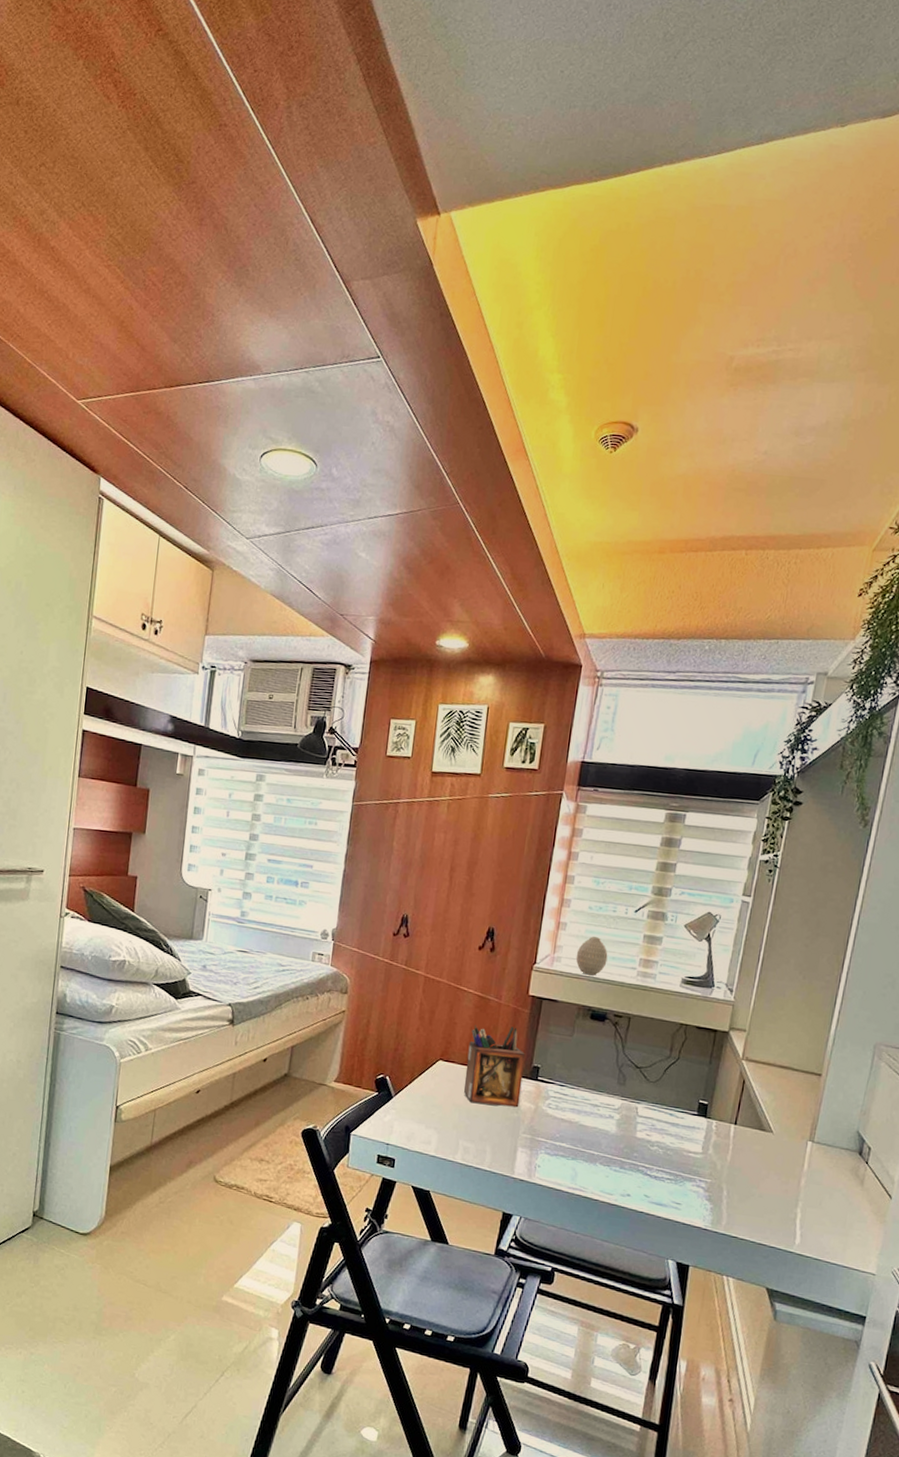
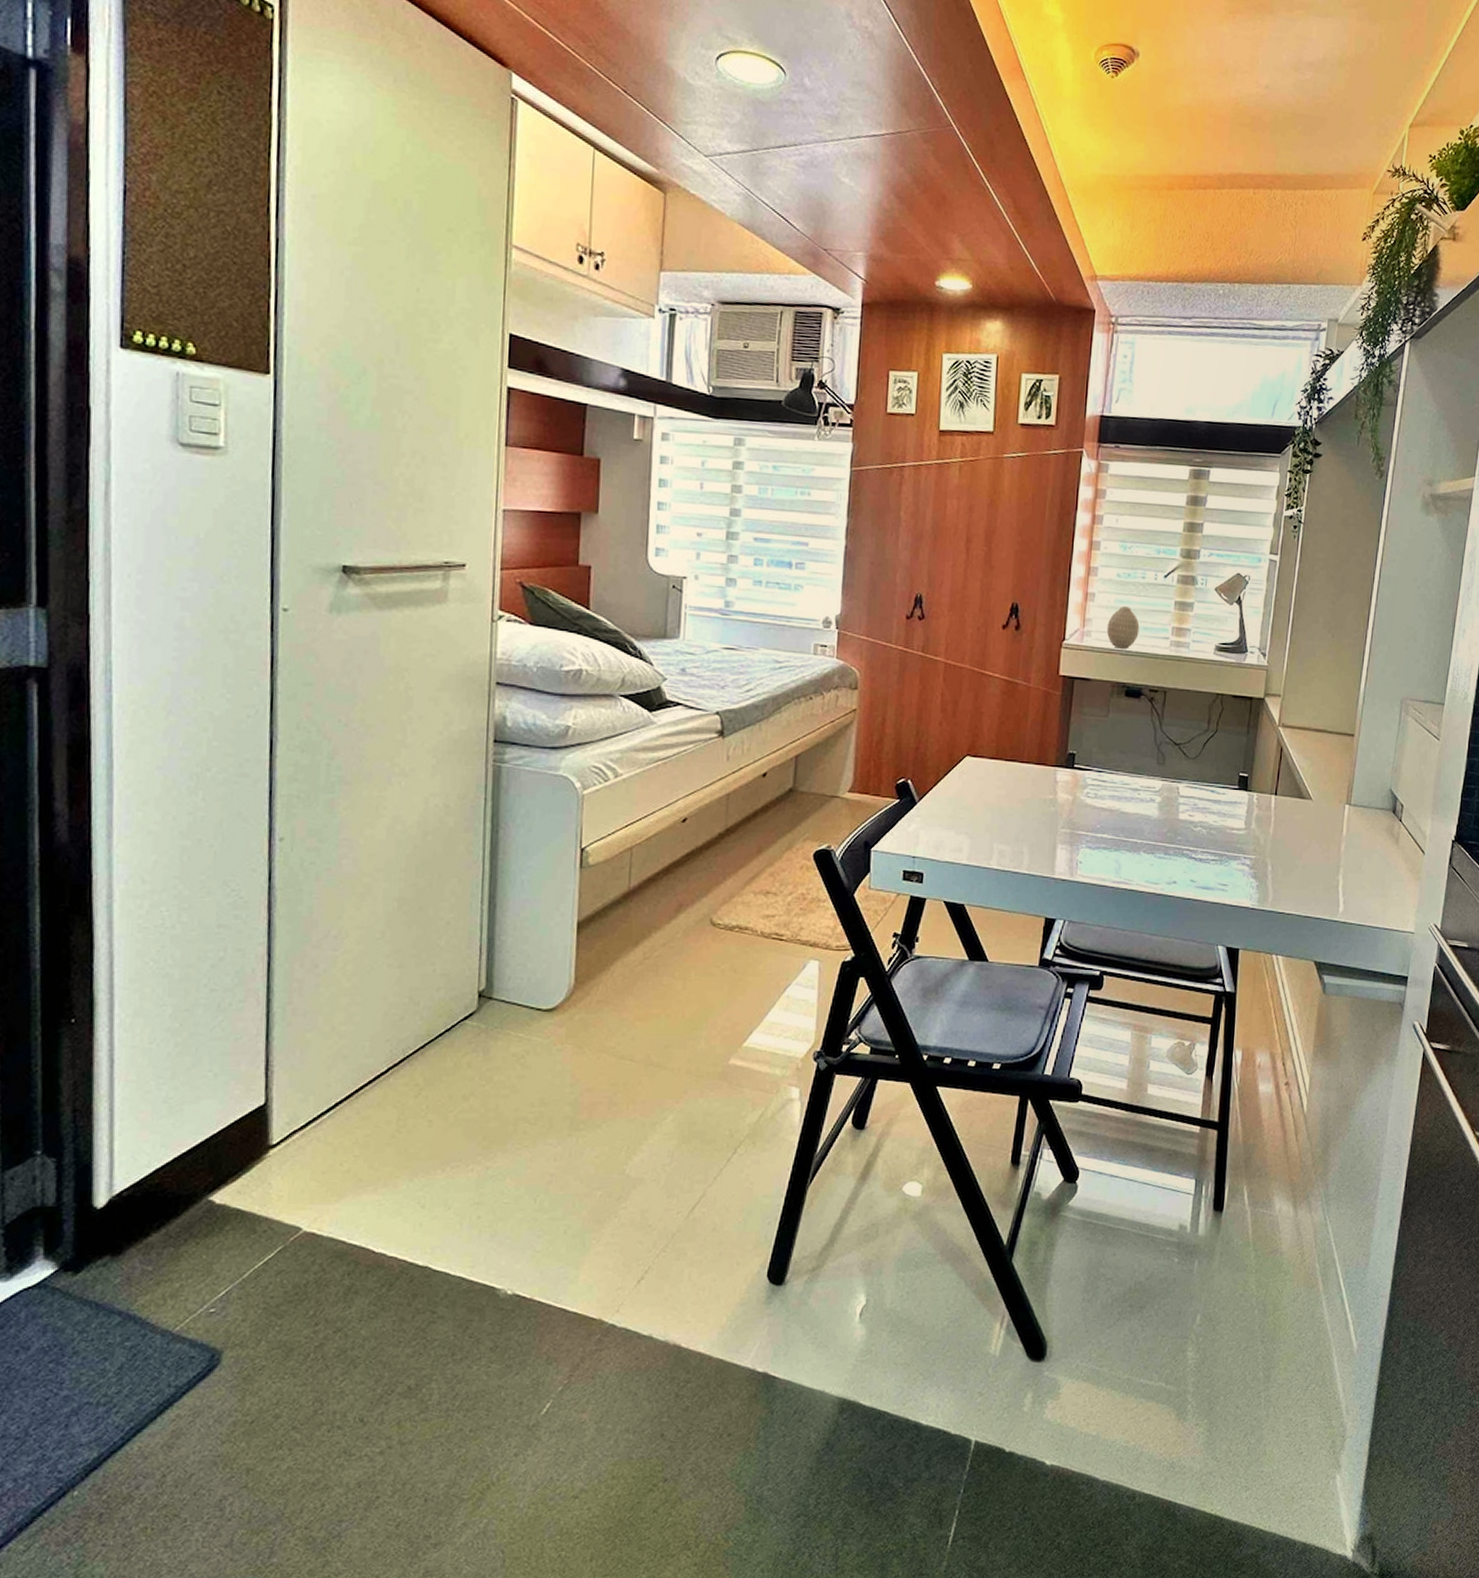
desk organizer: present [463,1025,526,1108] -> none [995,712,1060,801]

